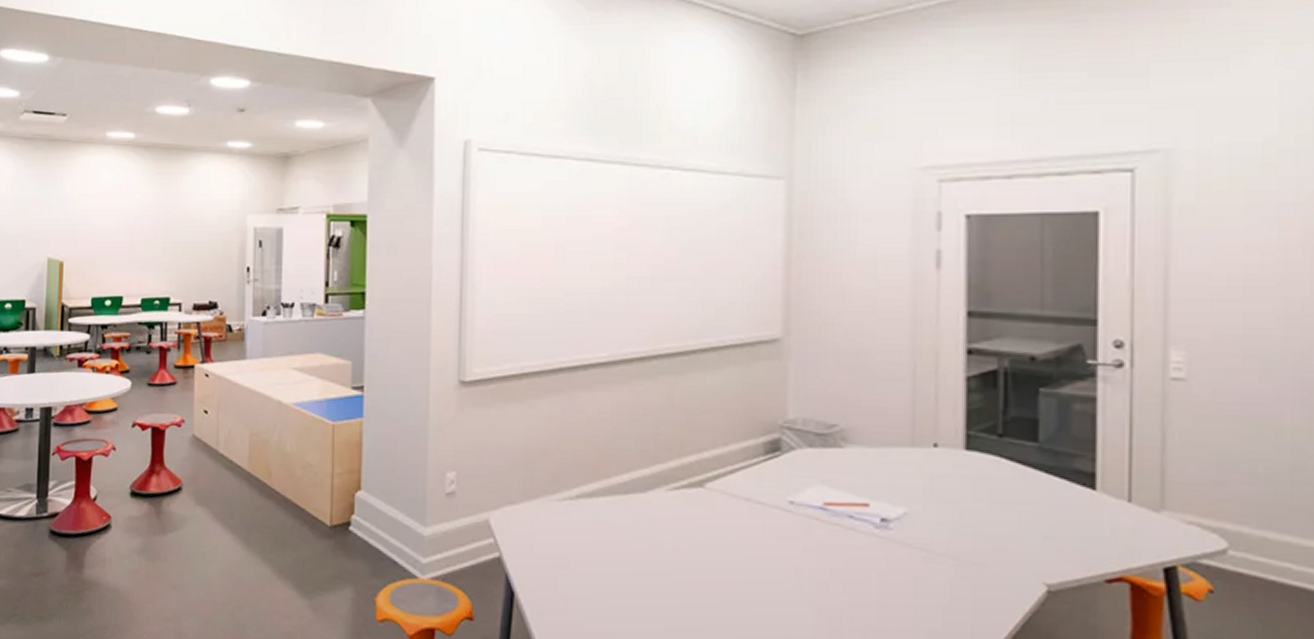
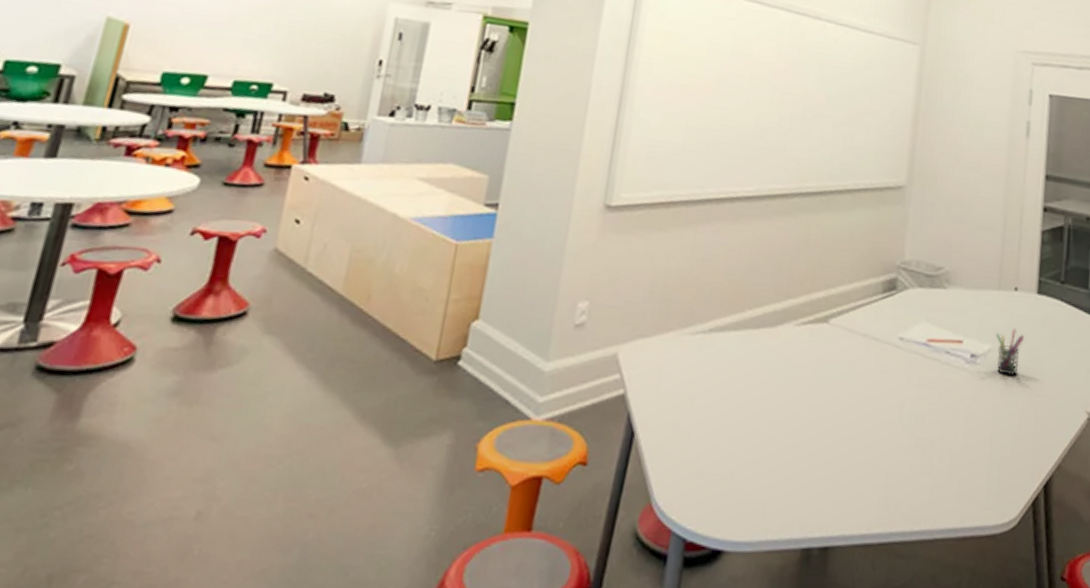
pen holder: none [912,490,950,542] -> present [996,329,1024,376]

